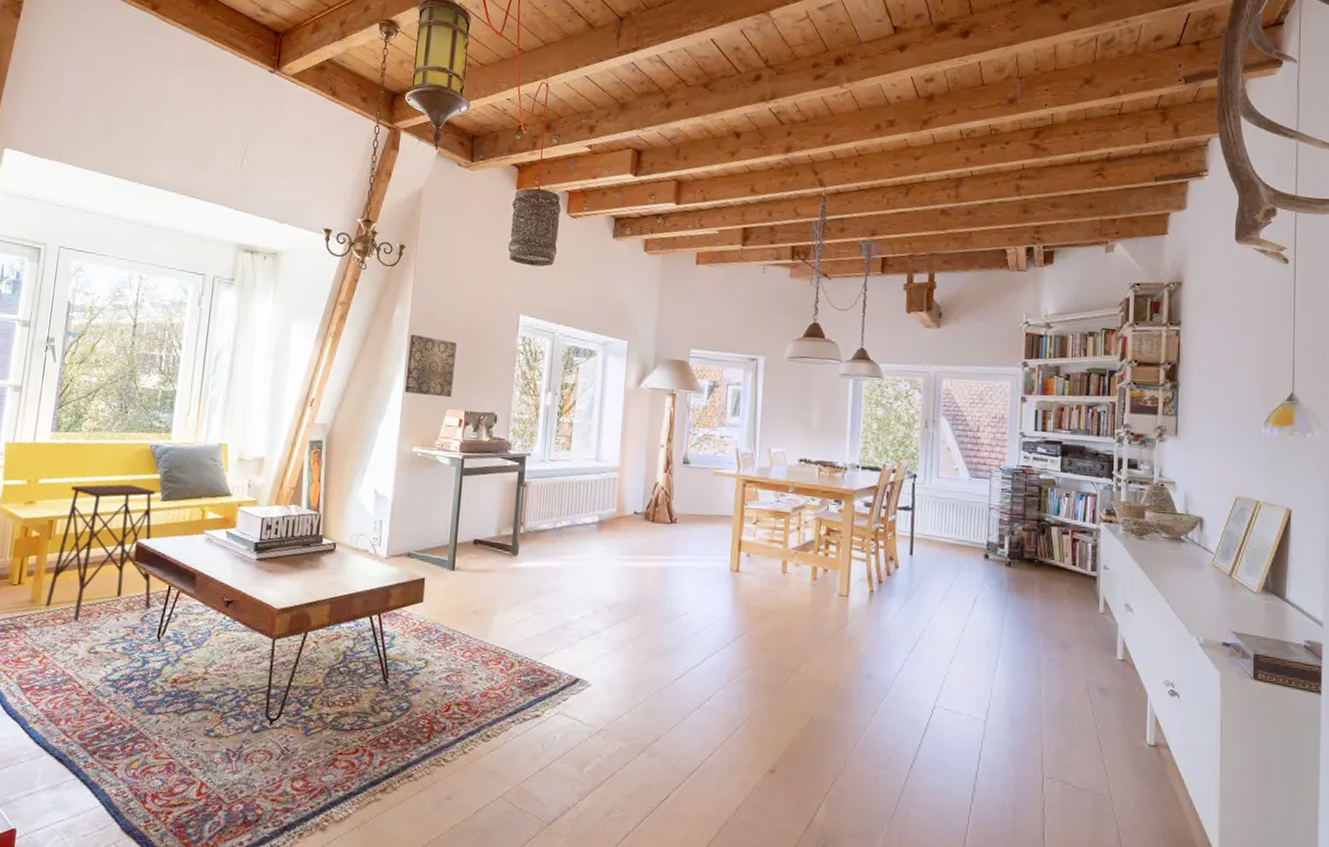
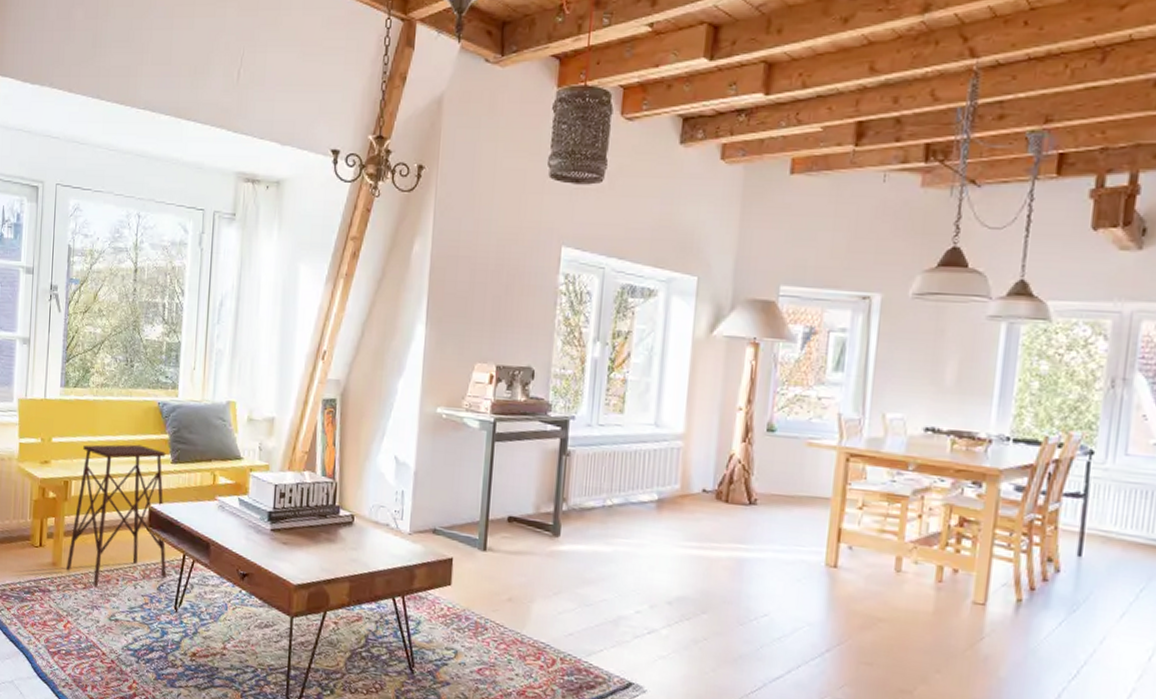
wall art: present [404,335,457,398] -> none [426,274,486,349]

